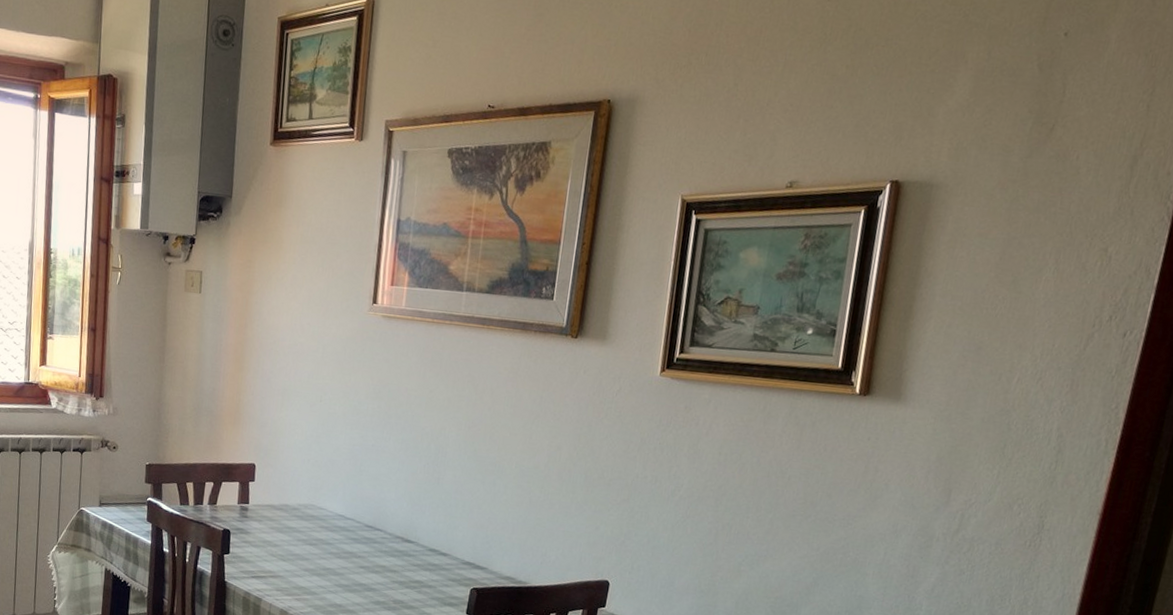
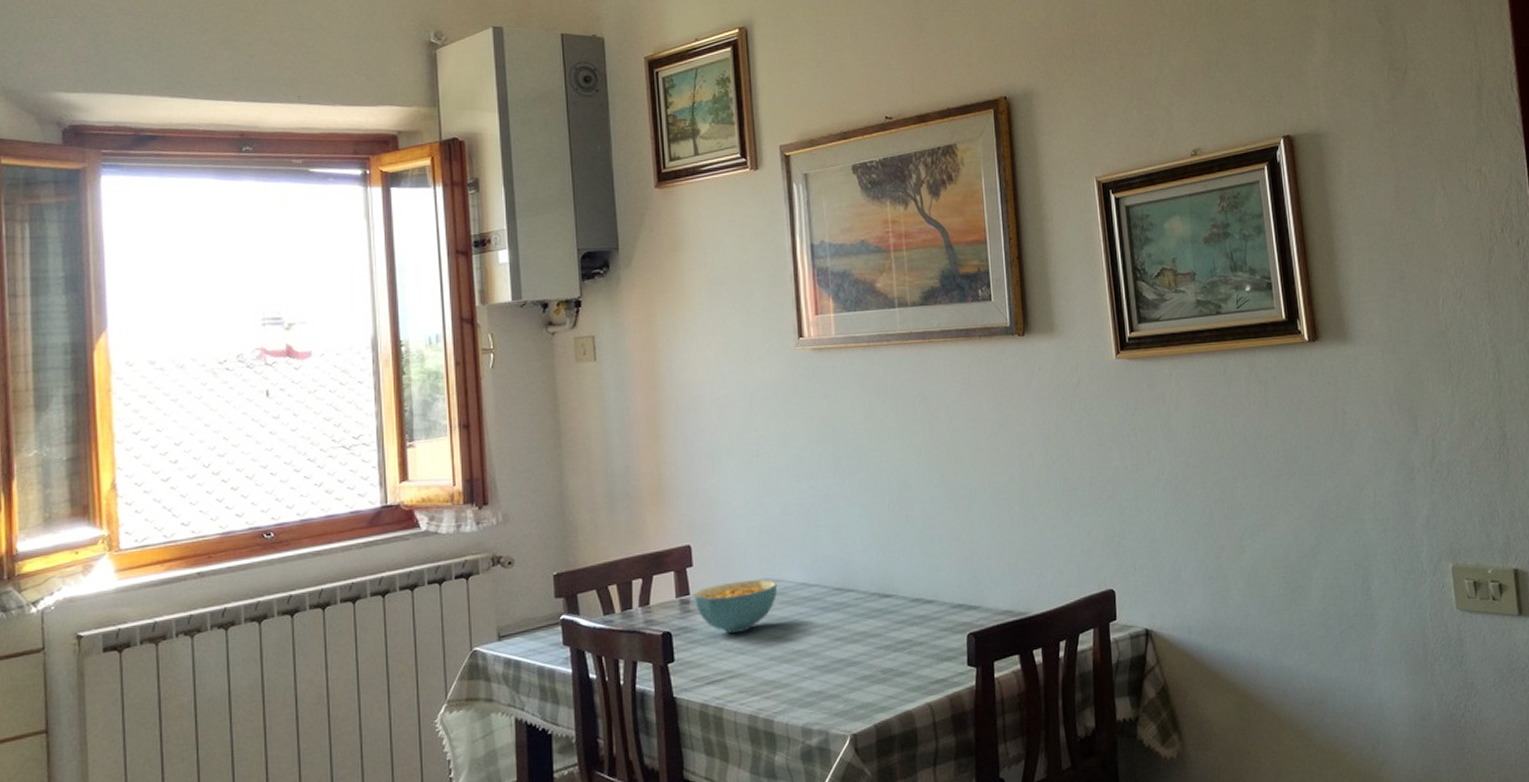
cereal bowl: none [251,500,320,543] -> present [693,579,778,633]

